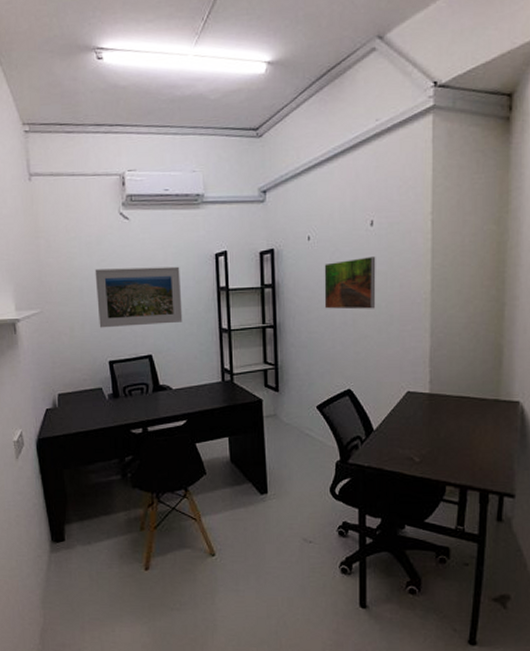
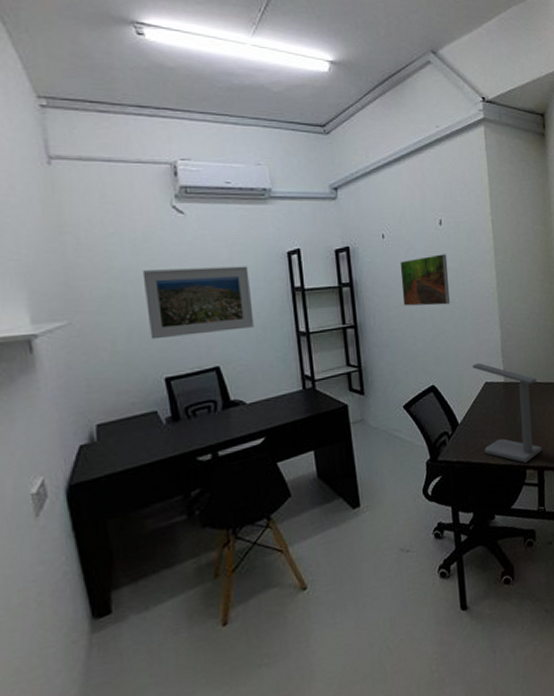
desk lamp: none [394,370,469,479] -> present [472,362,543,463]

